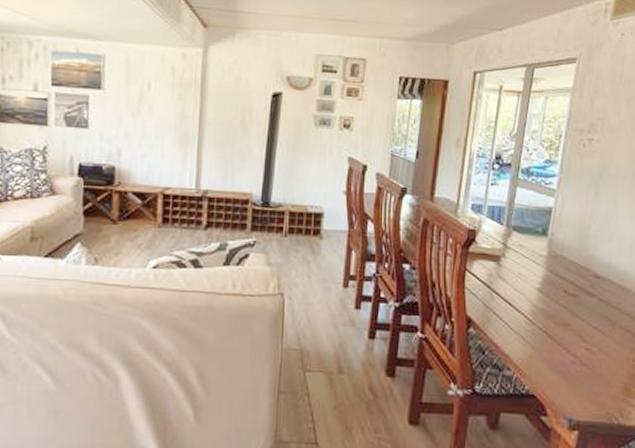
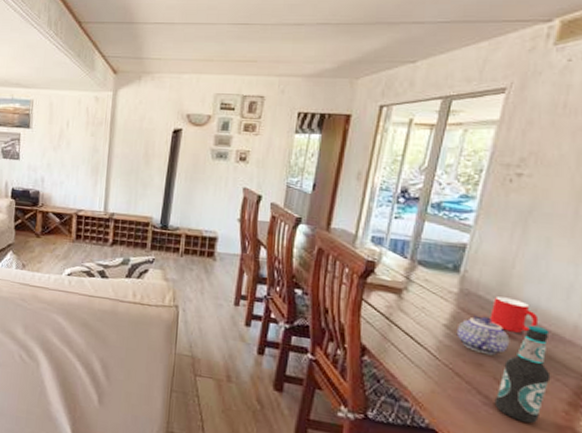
teapot: none [547,276,590,315] -> present [456,315,510,356]
cup: none [573,257,612,290] -> present [489,296,539,333]
bottle: none [581,281,623,376] -> present [494,325,551,424]

